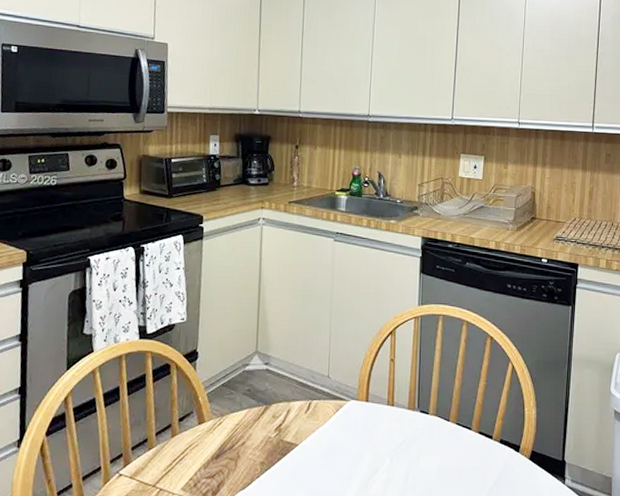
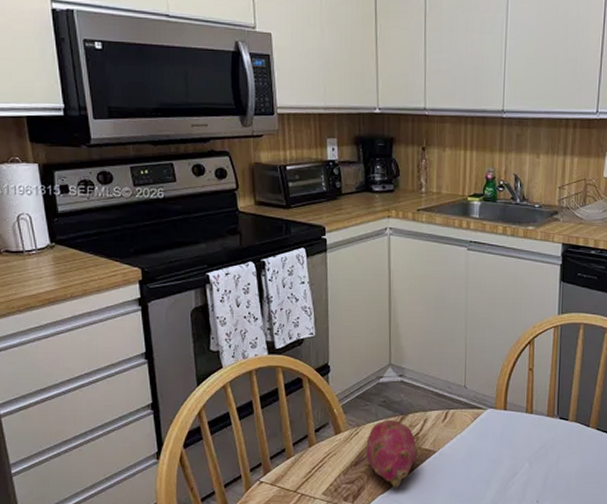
fruit: none [227,410,280,484] -> present [365,420,418,488]

